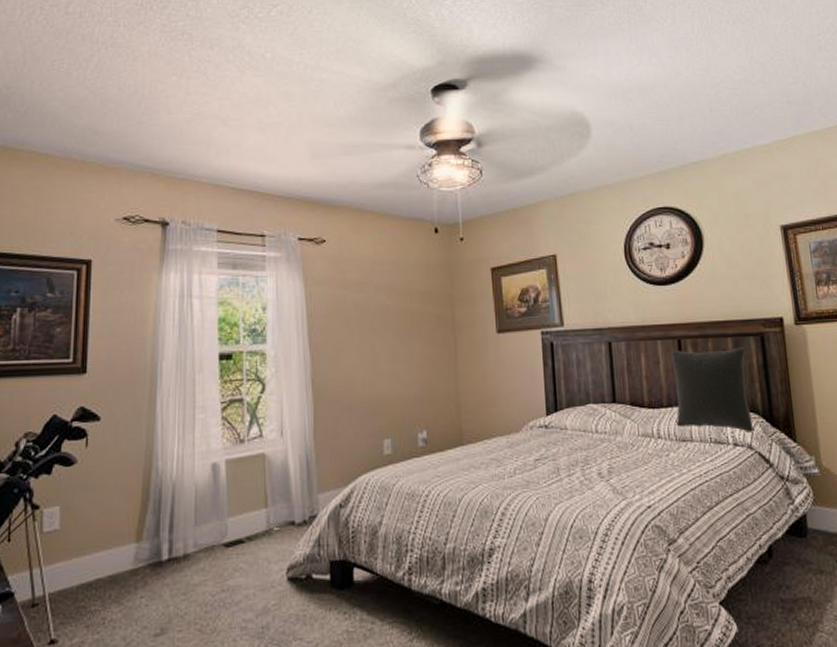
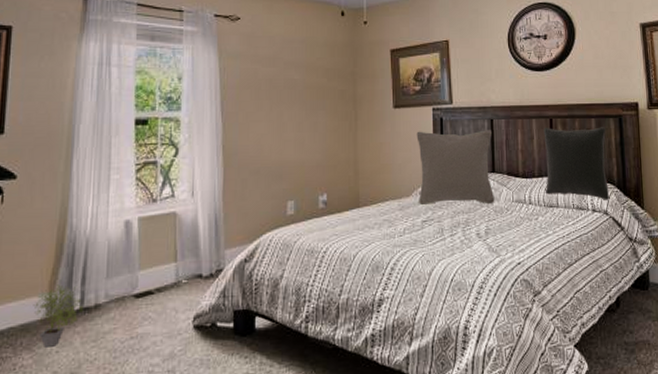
potted plant: none [121,533,171,601] -> present [33,284,83,347]
pillow: none [524,354,618,441] -> present [416,130,495,204]

